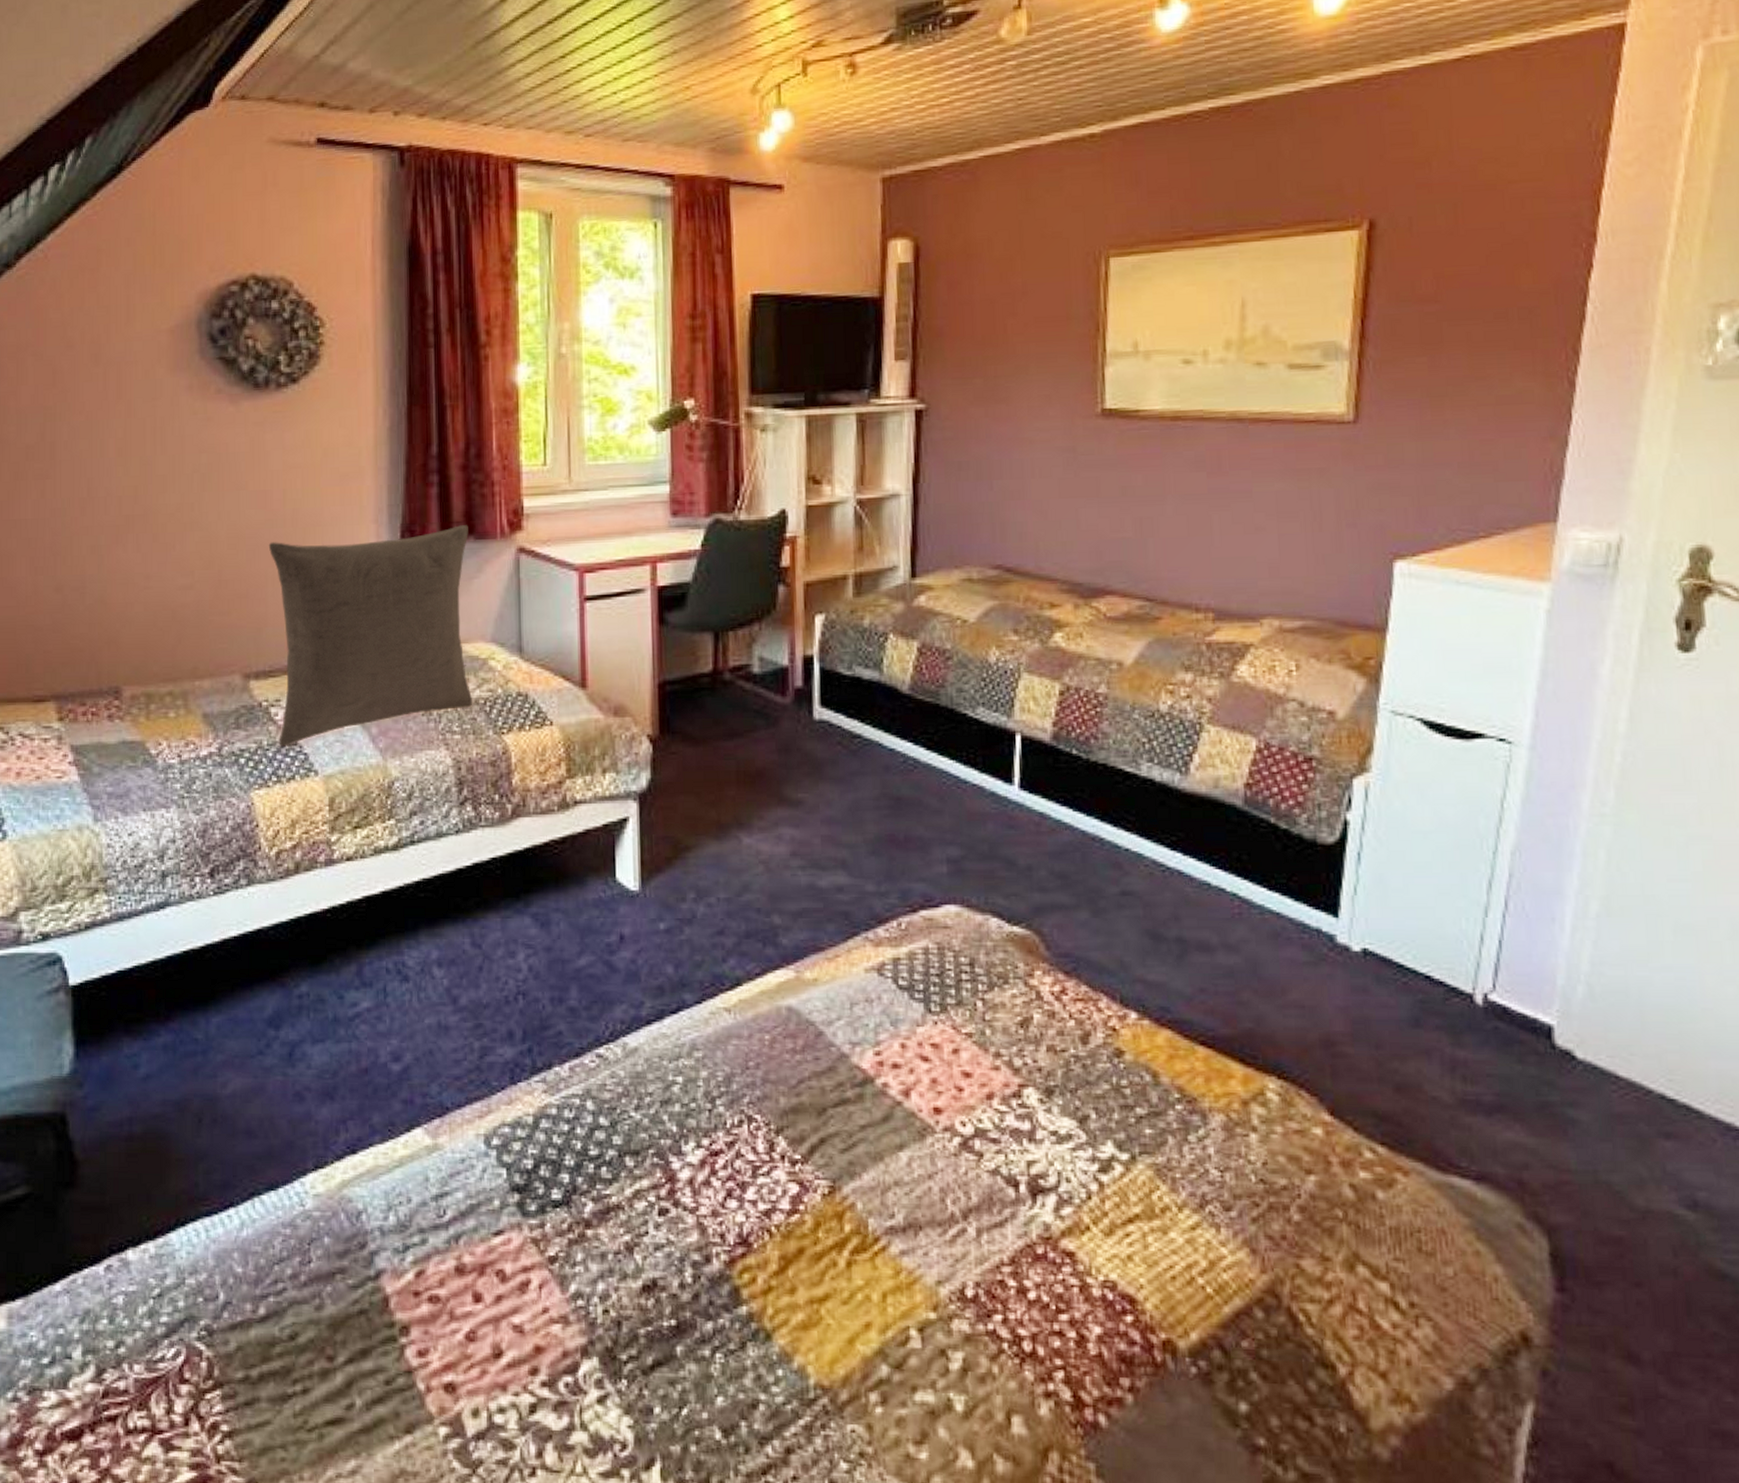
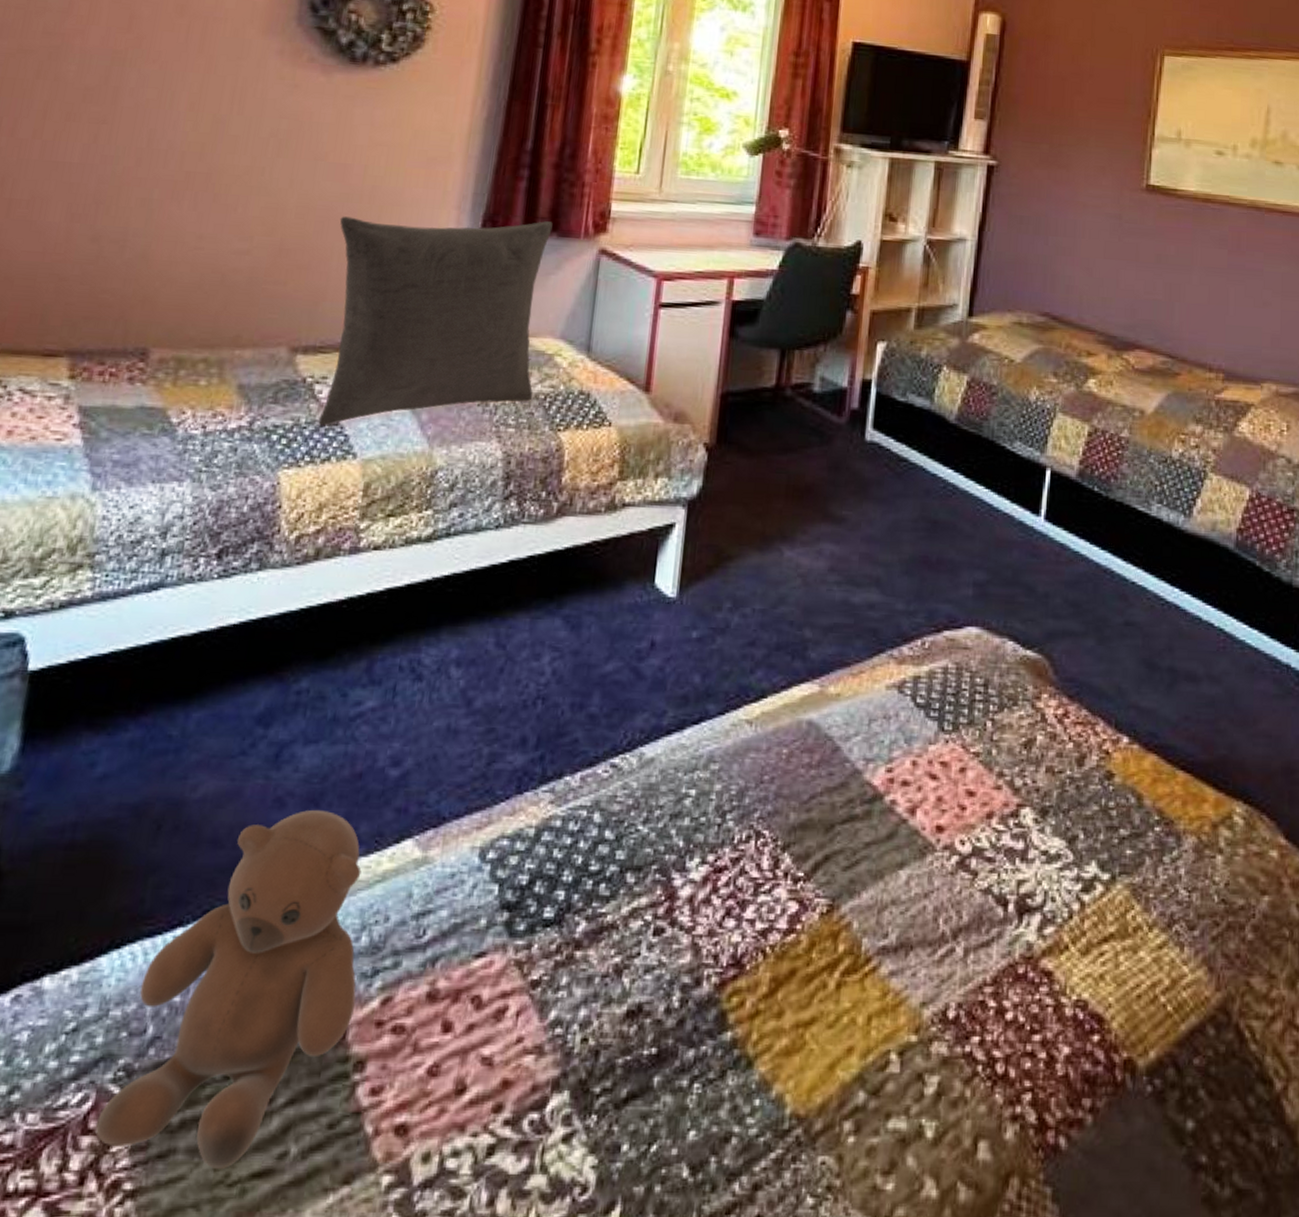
teddy bear: none [191,1102,392,1416] -> present [96,809,362,1169]

